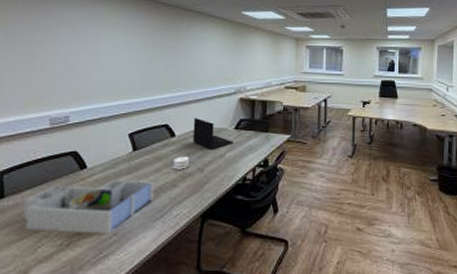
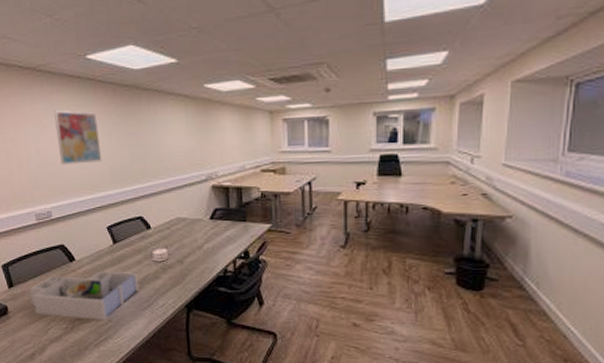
wall art: none [90,19,137,71] -> present [54,110,102,165]
laptop: present [192,118,235,151] -> none [167,209,211,242]

